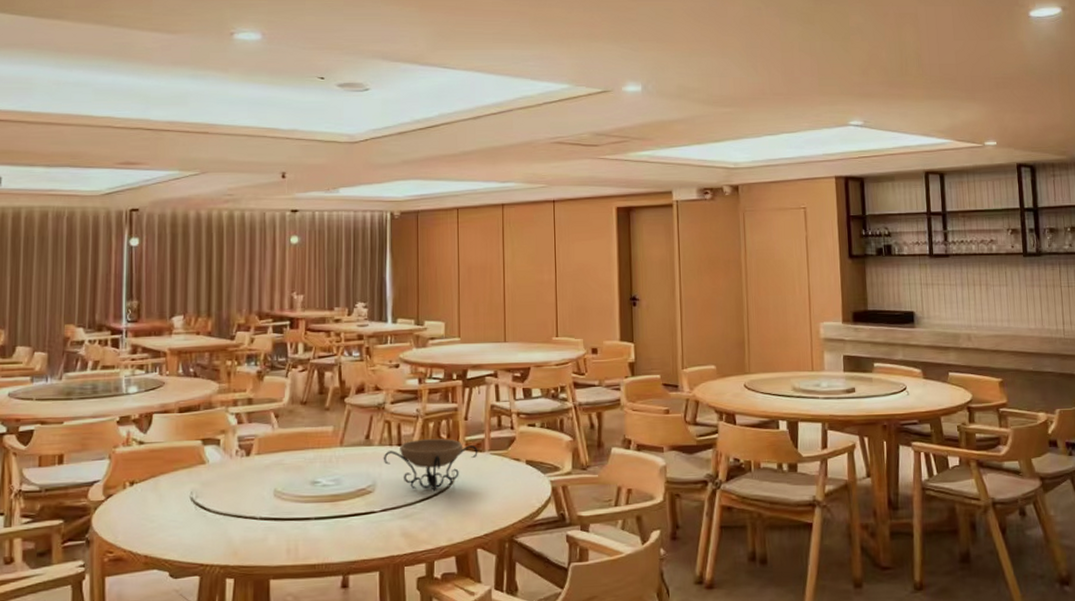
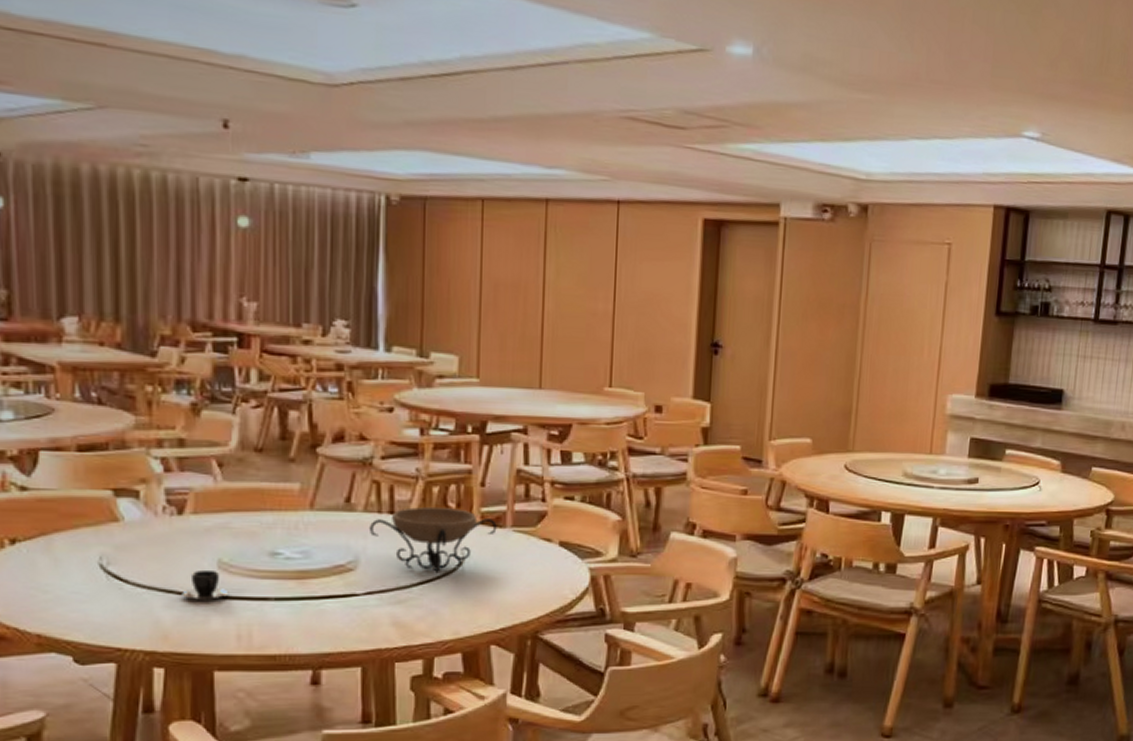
teacup: none [248,497,282,522] -> present [182,569,229,600]

